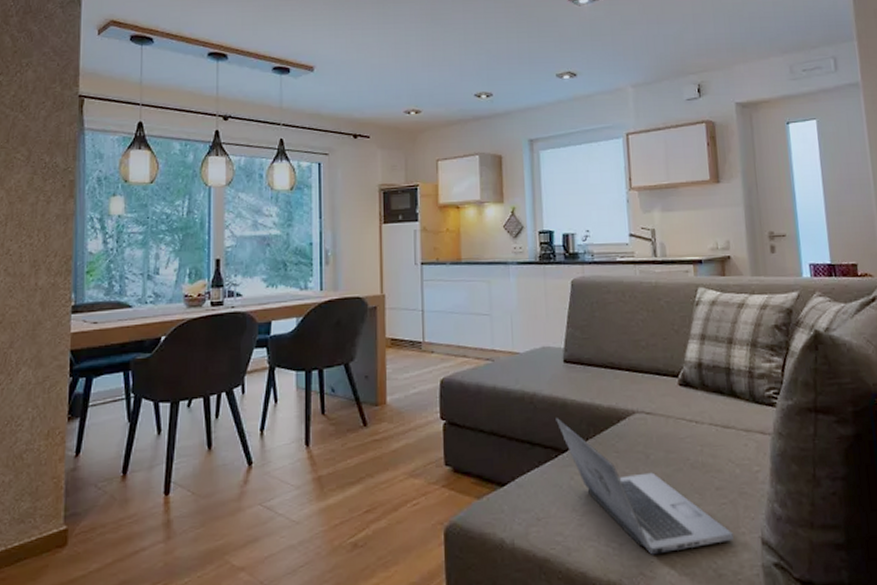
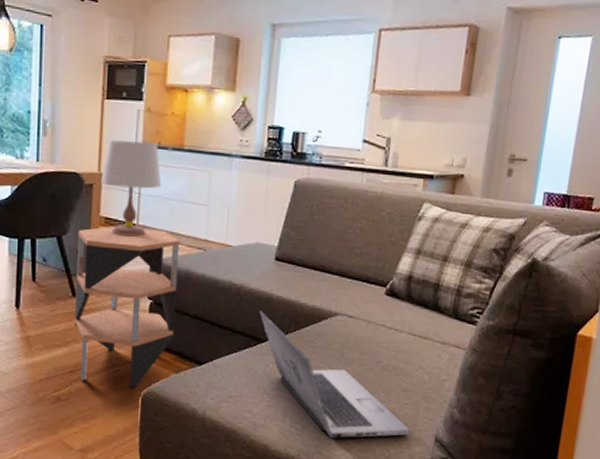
side table: none [366,345,472,523] -> present [75,226,180,389]
table lamp: none [384,260,444,356] -> present [101,140,162,237]

